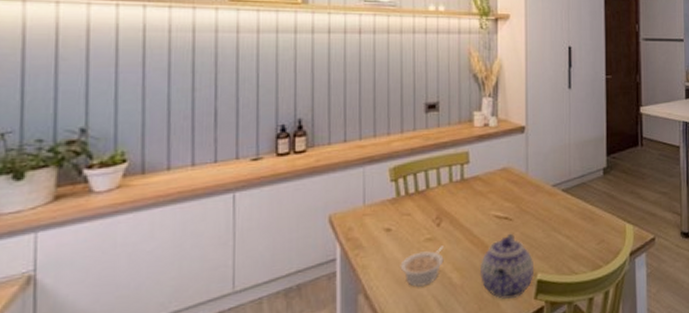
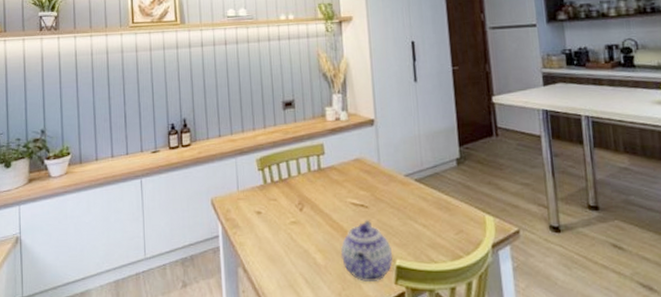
legume: present [400,246,444,287] -> none [270,229,308,264]

